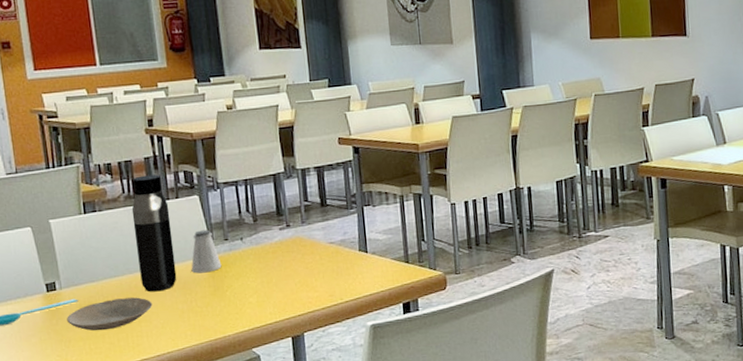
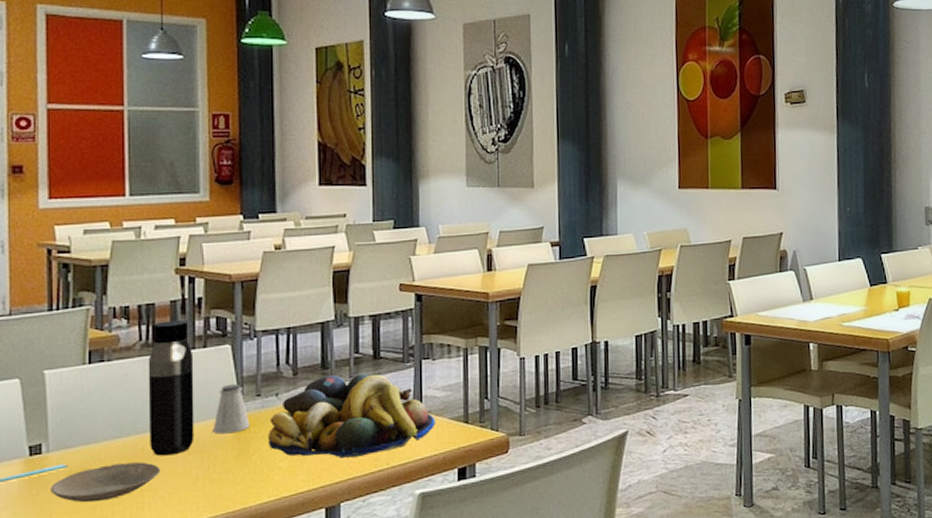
fruit bowl: none [237,219,380,294] -> present [268,373,436,458]

